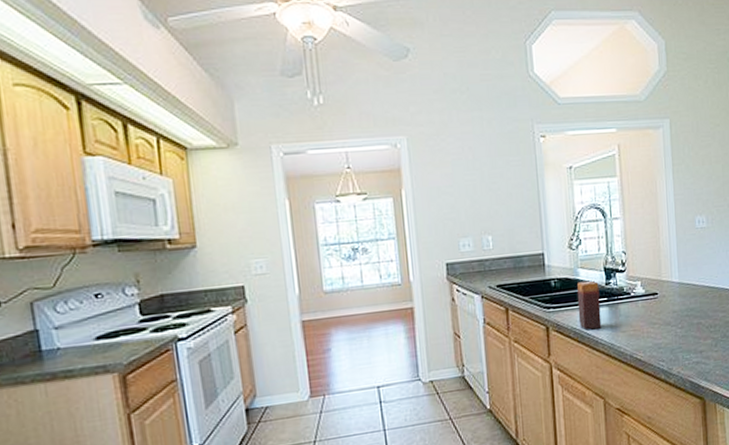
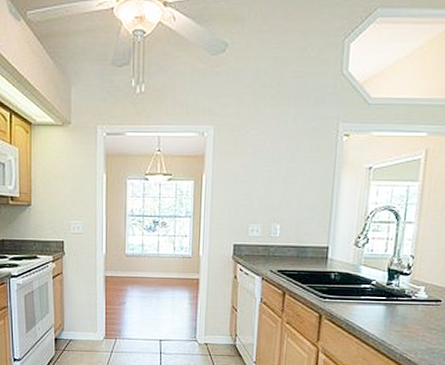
candle: present [577,280,602,330] -> none [352,278,380,325]

